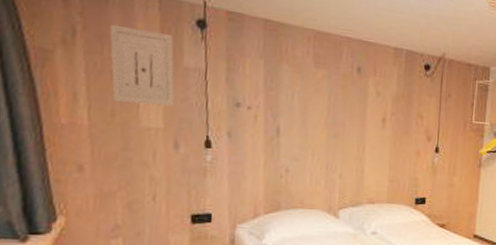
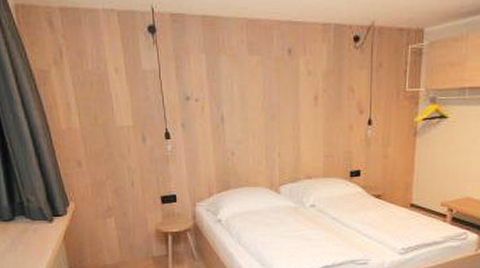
wall art: present [109,24,175,107] -> none [85,41,139,108]

